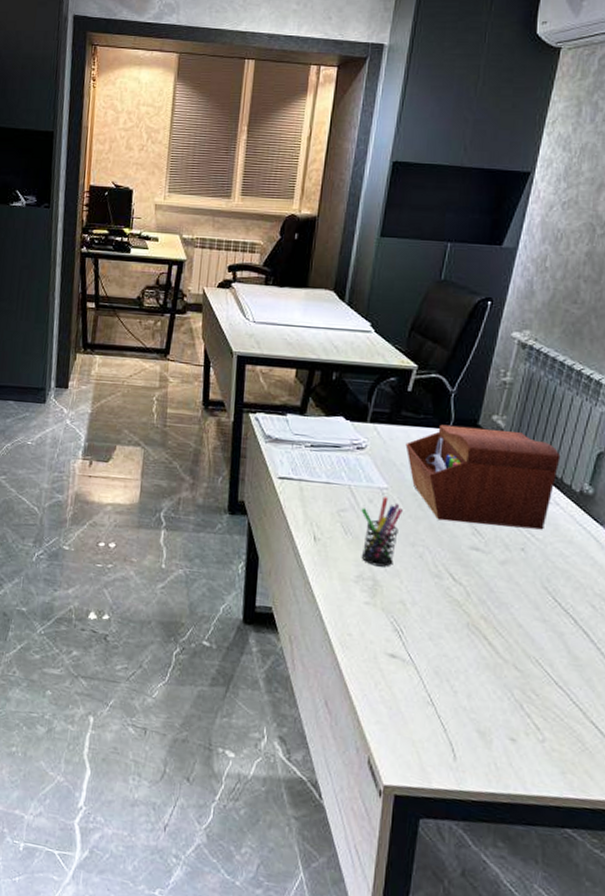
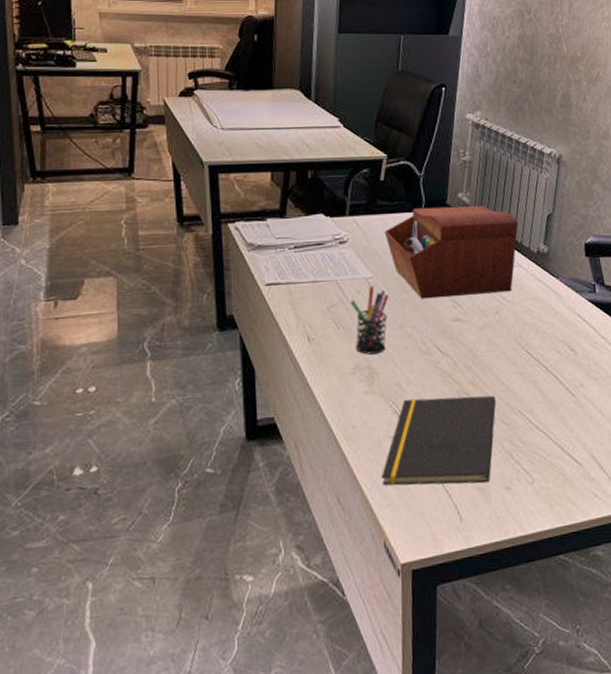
notepad: none [372,619,511,728] -> present [381,395,497,486]

